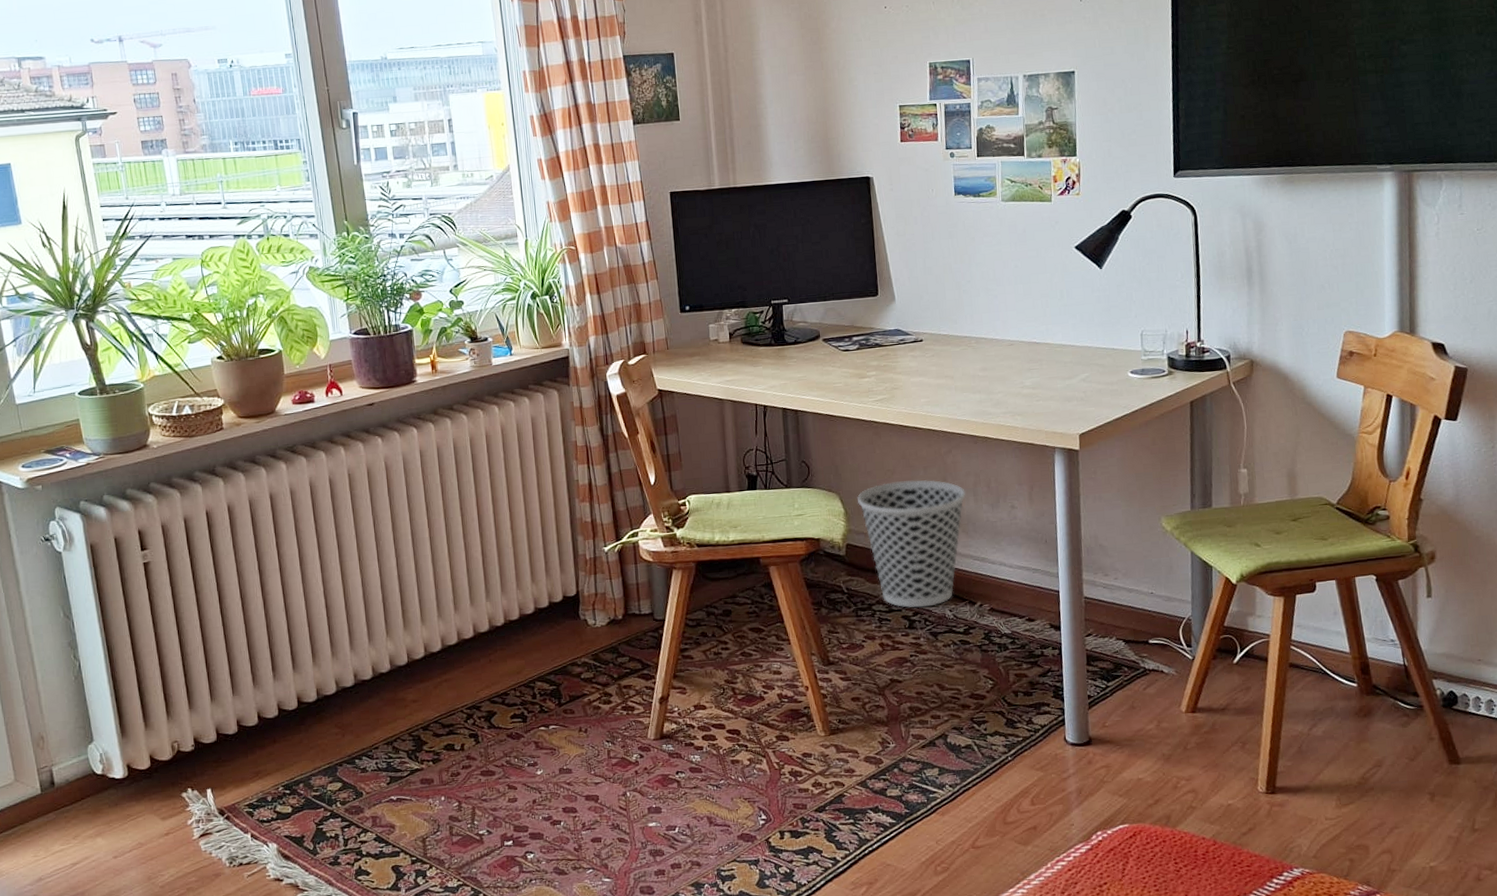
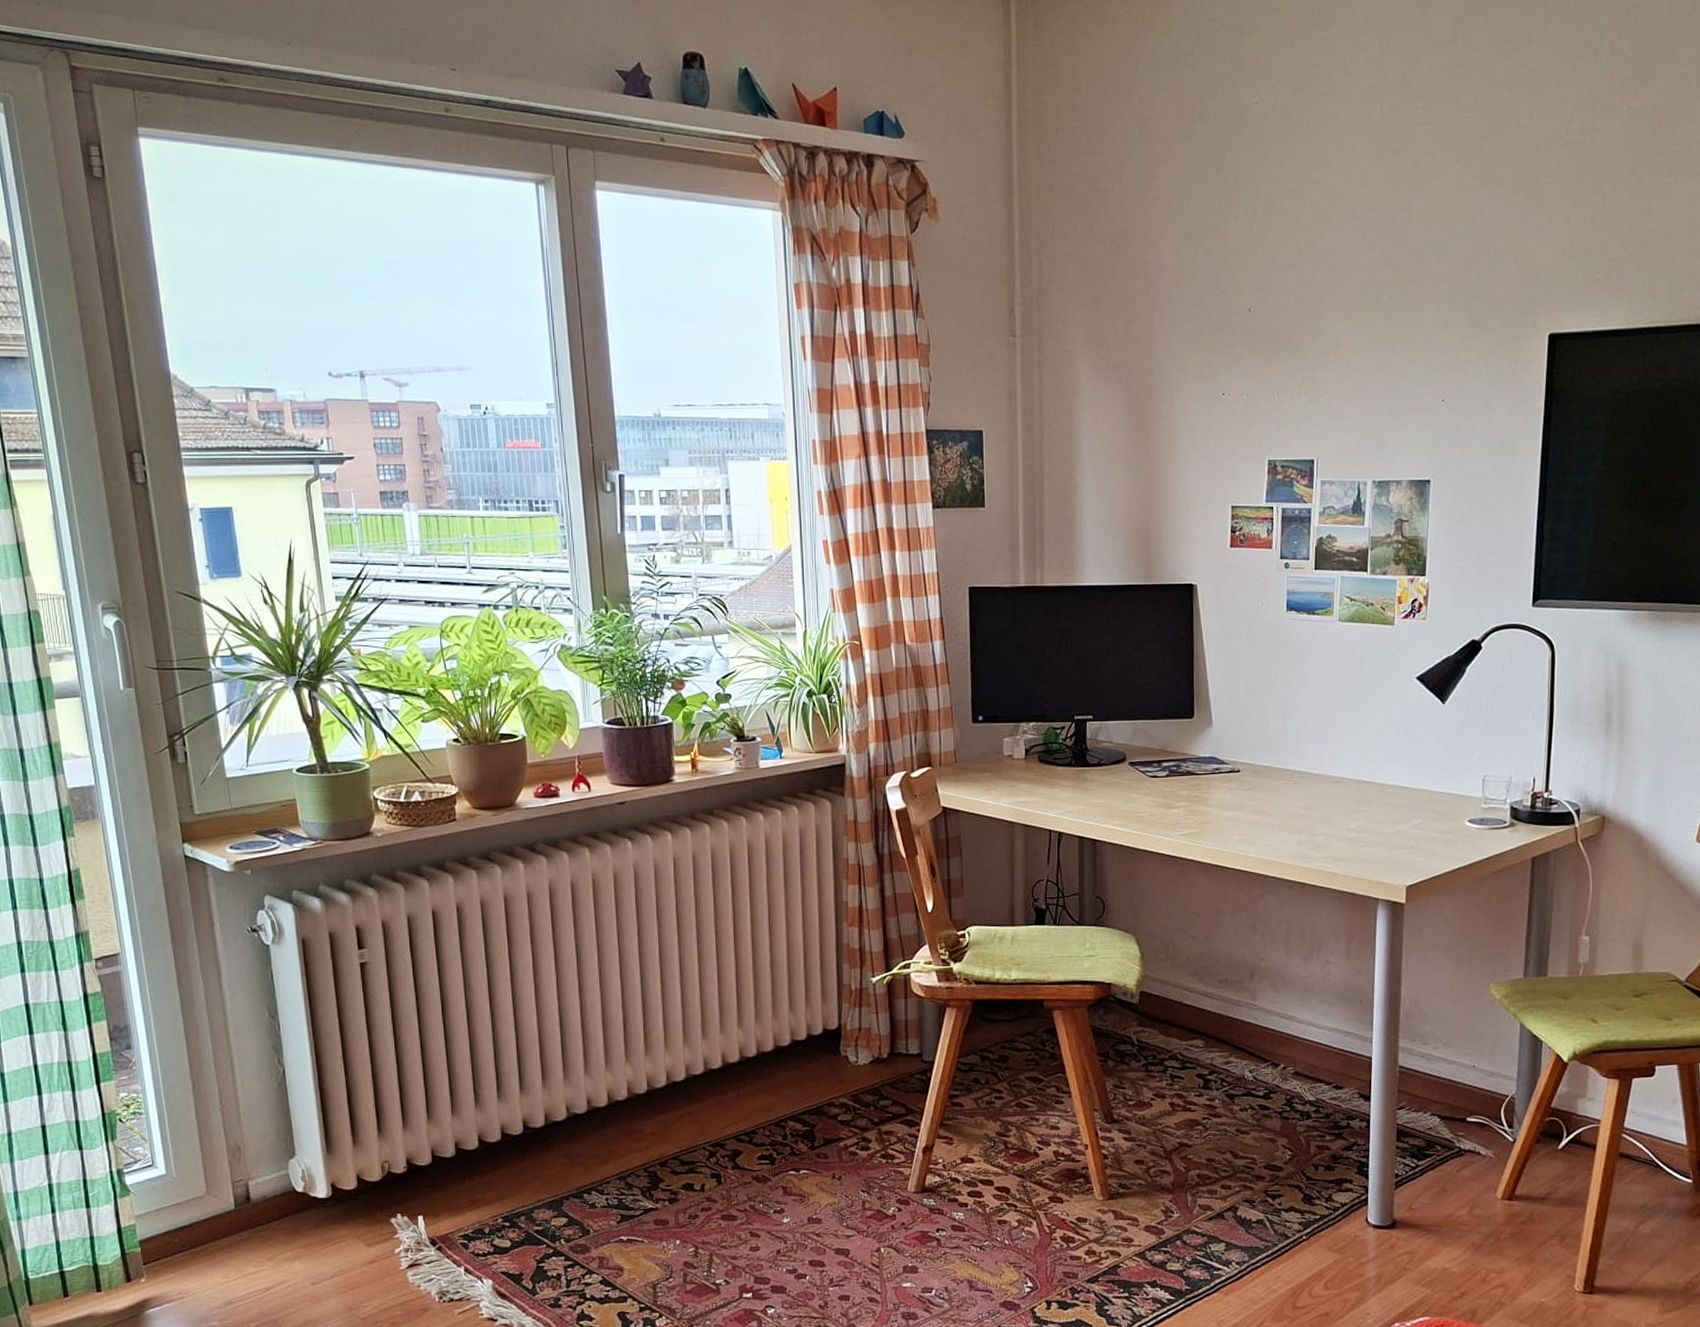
wastebasket: present [857,480,966,608] -> none [1156,925,1276,1066]

